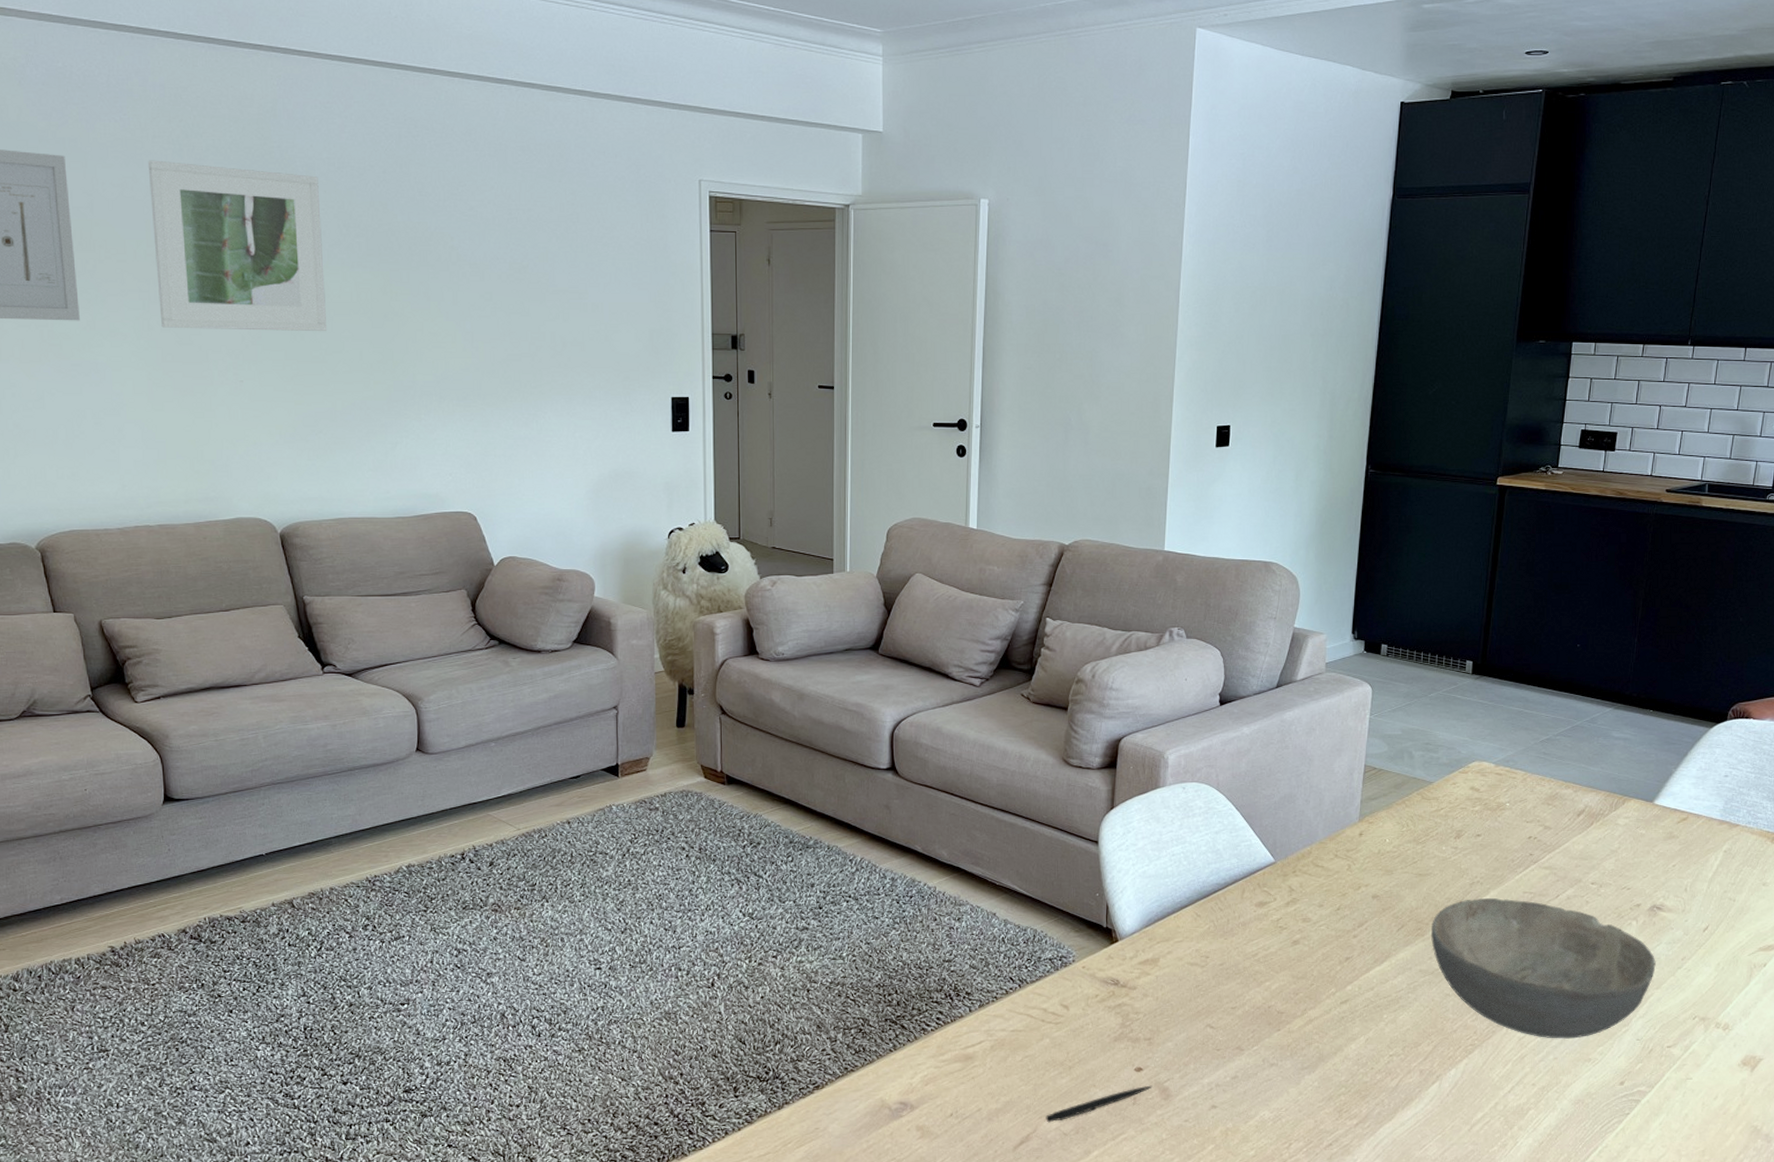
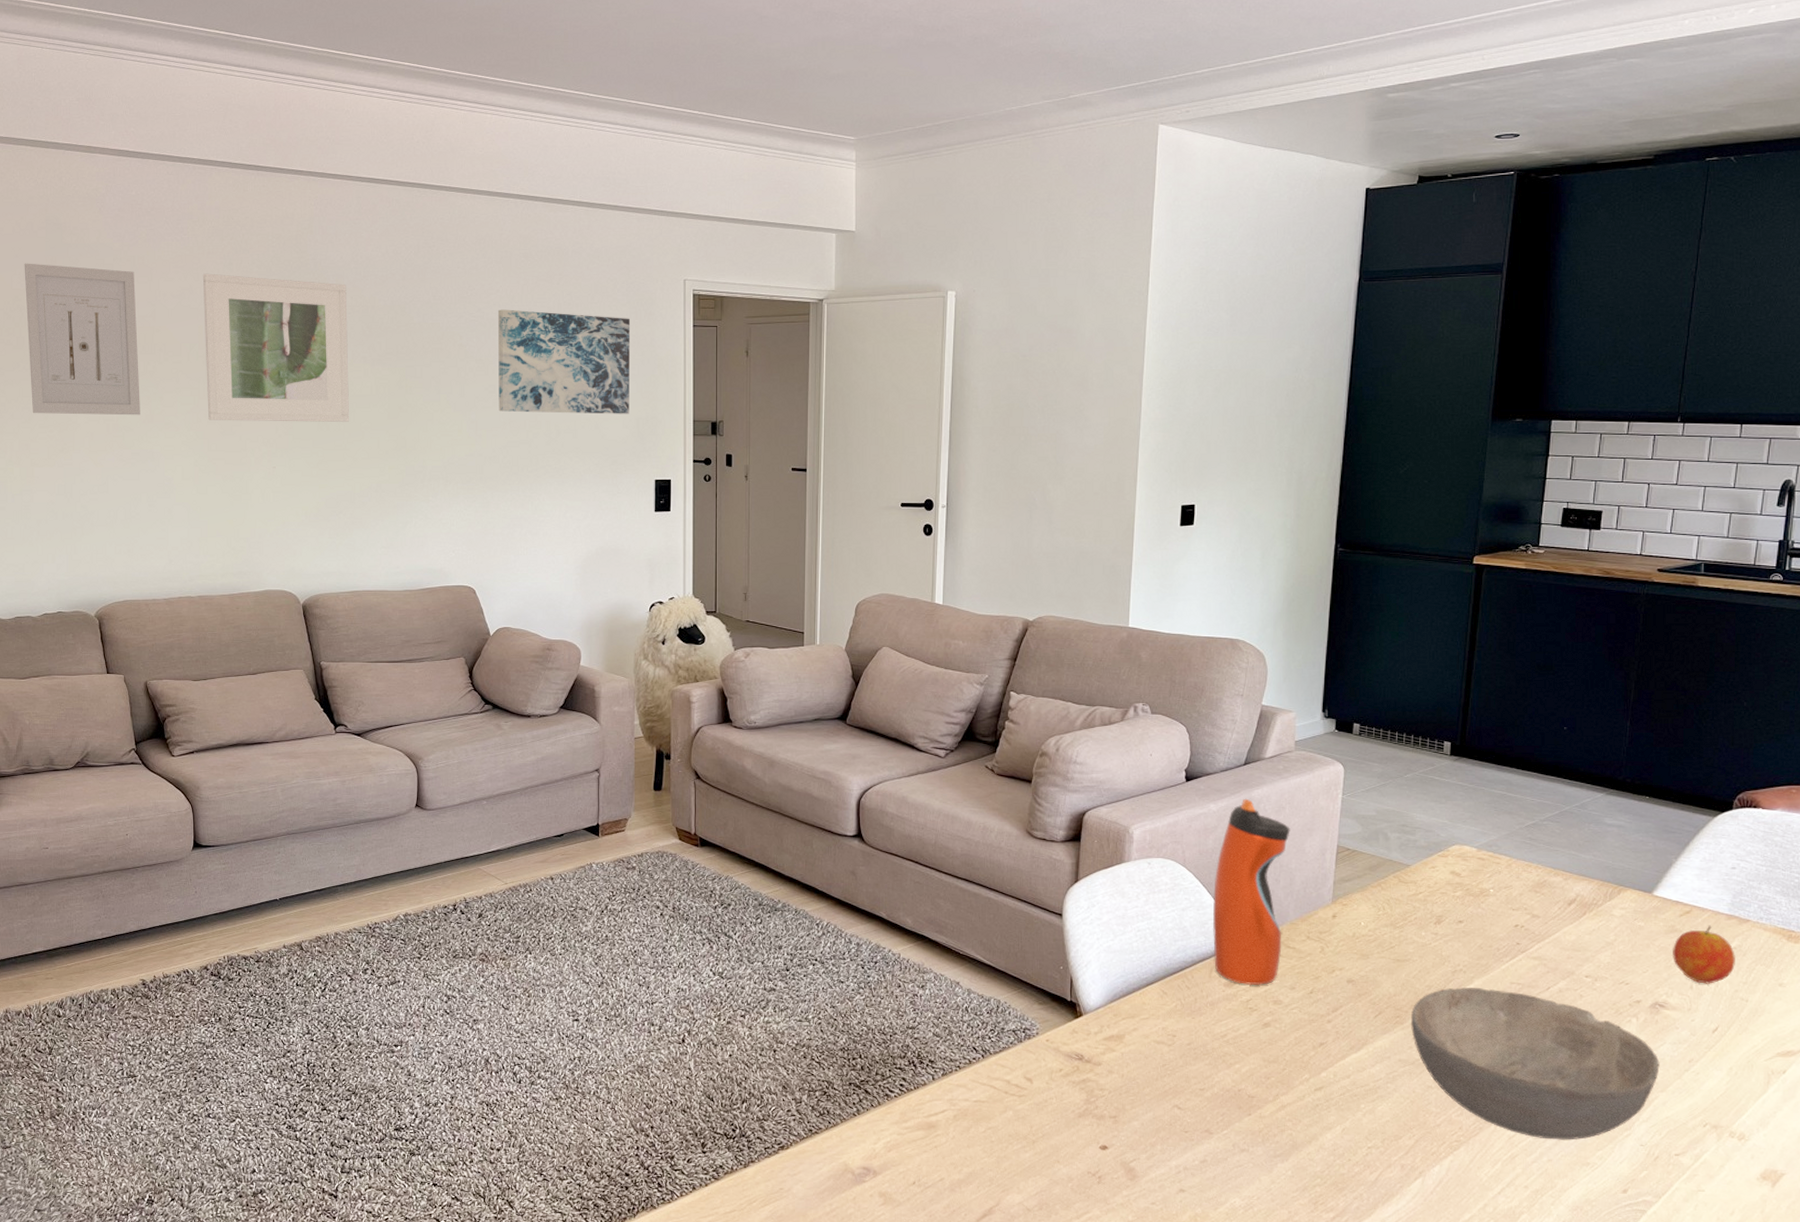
wall art: none [492,208,642,326] -> present [497,309,631,414]
pen: present [1046,1085,1153,1123] -> none [1009,1164,1118,1197]
water bottle: none [1245,721,1320,905] -> present [1213,798,1290,986]
fruit: none [1669,830,1725,886] -> present [1671,925,1735,984]

